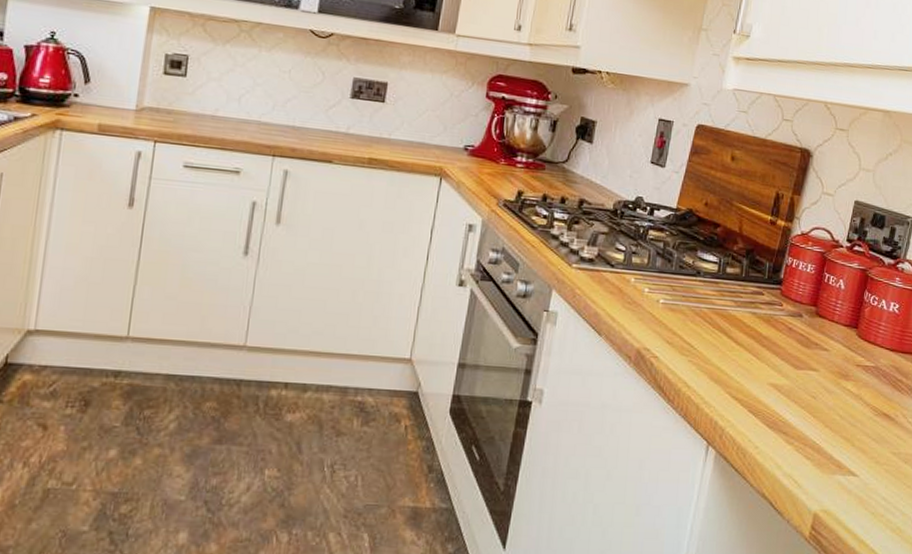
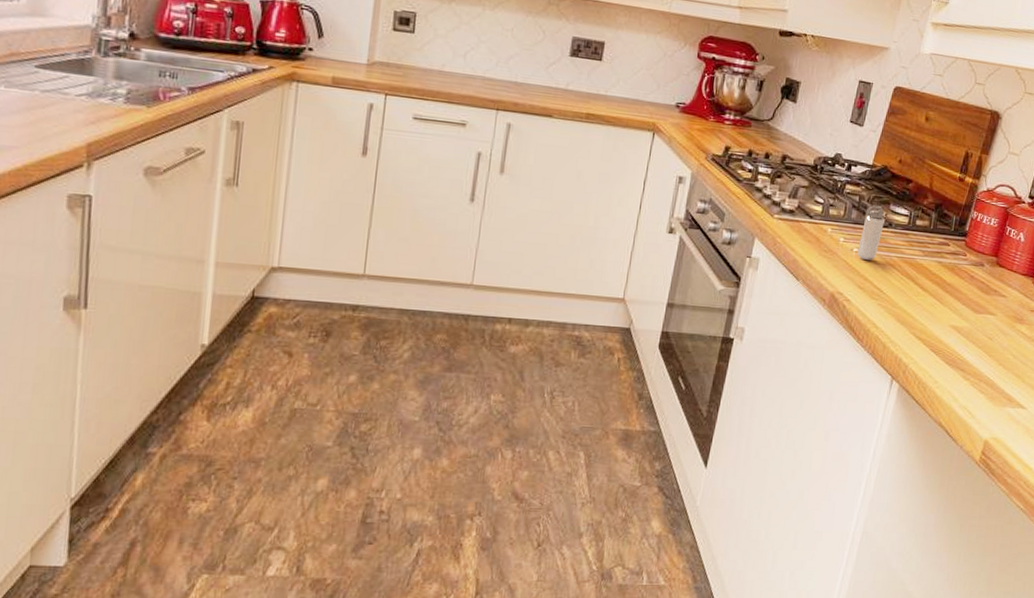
shaker: none [664,251,693,313] -> present [857,205,886,261]

